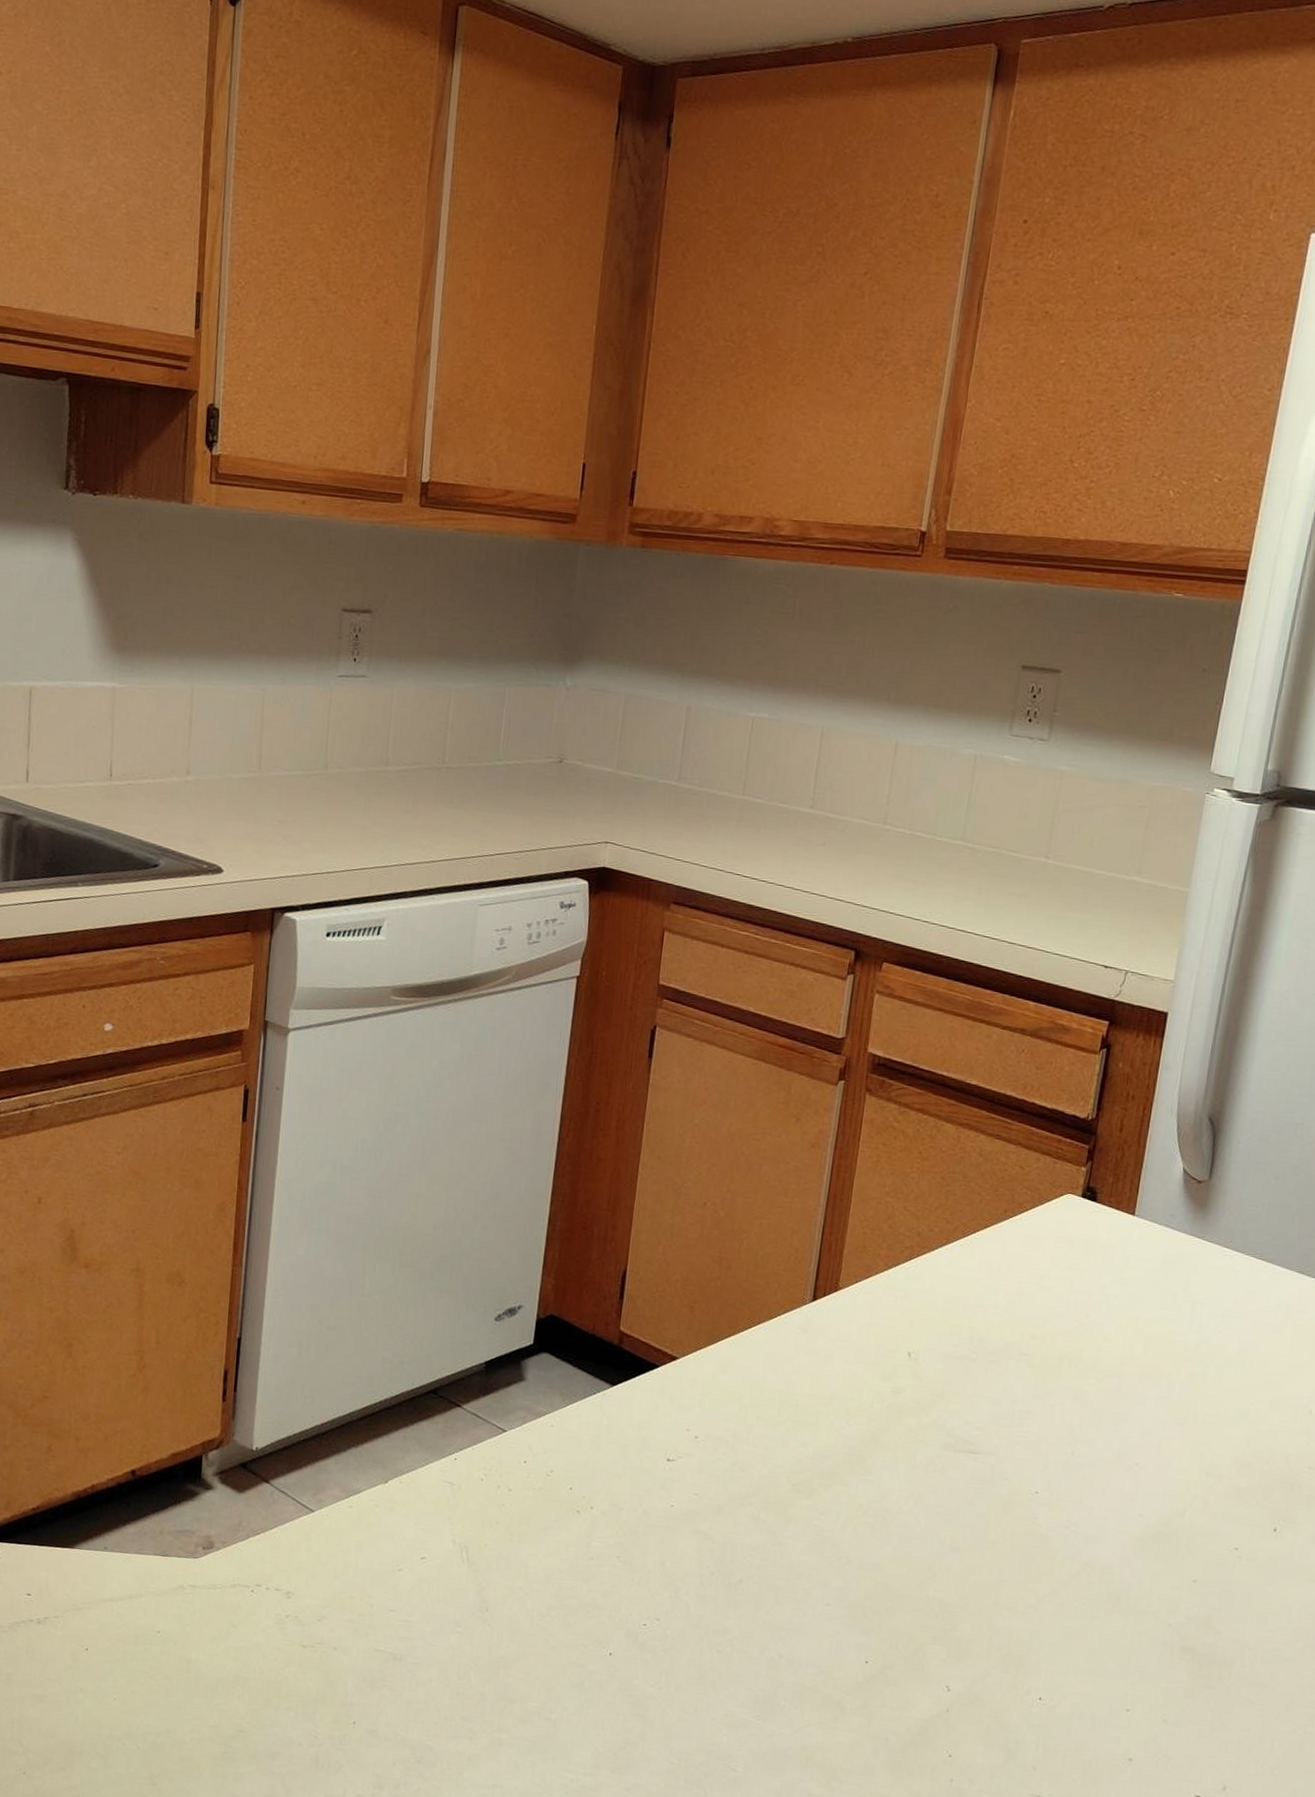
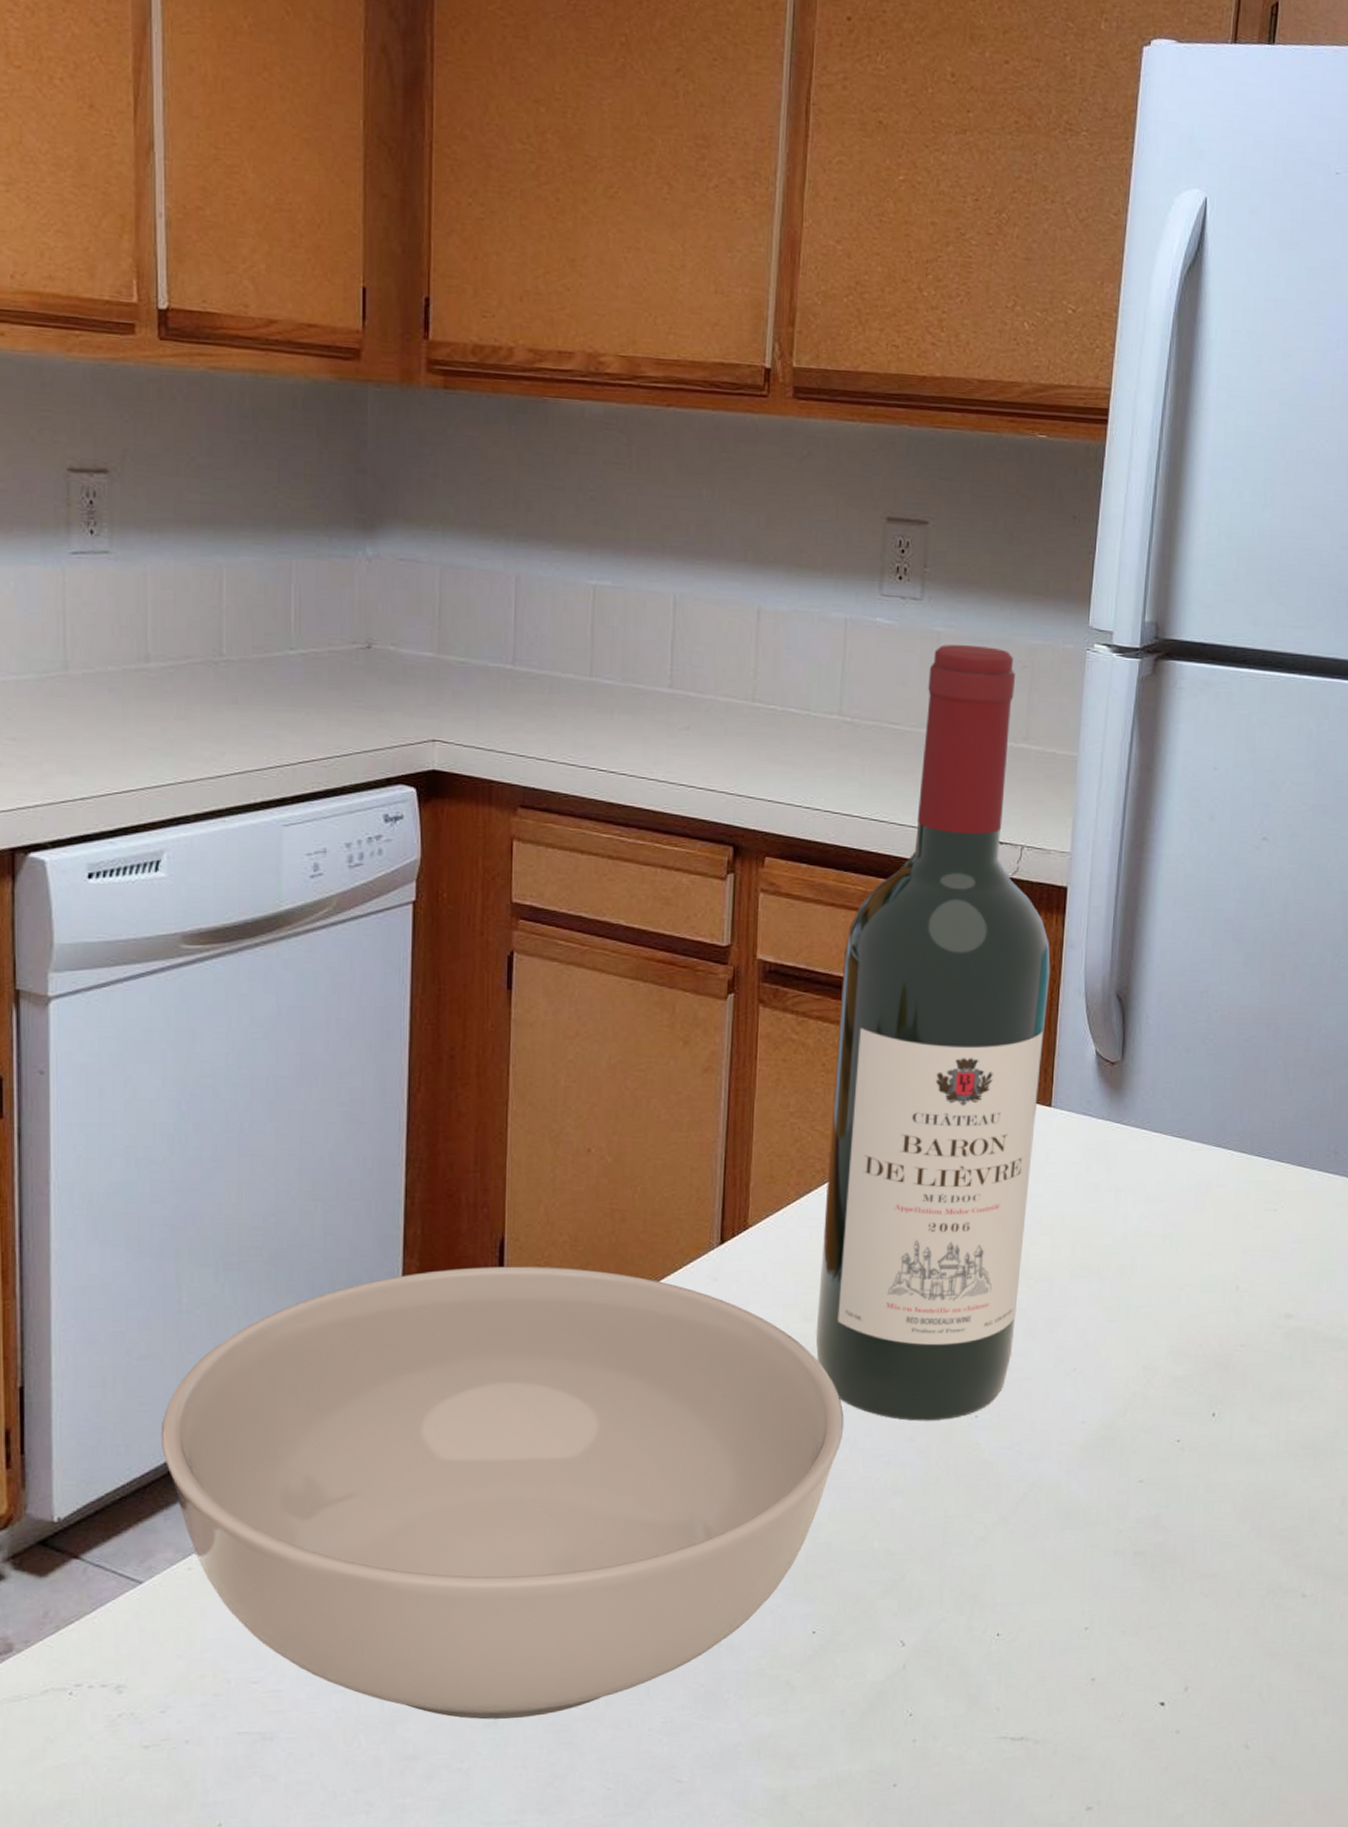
bowl: none [338,1289,912,1687] -> present [160,1266,844,1720]
wine bottle: none [891,782,1146,1491] -> present [815,644,1051,1421]

